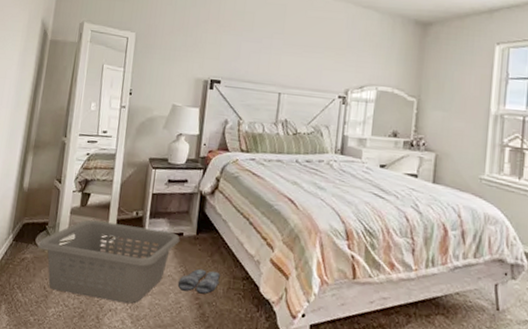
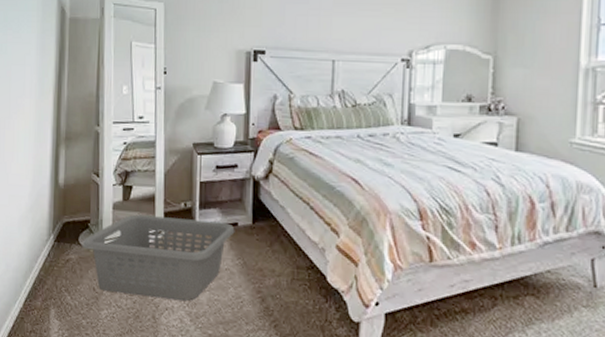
slippers: present [178,268,220,294] -> none [238,260,282,287]

